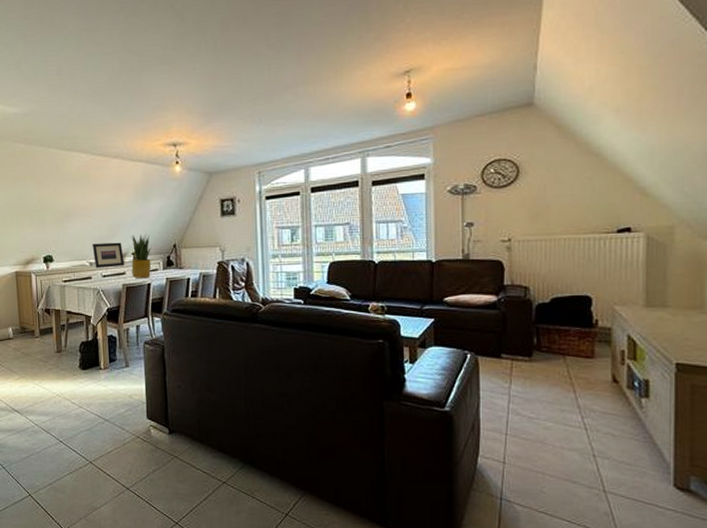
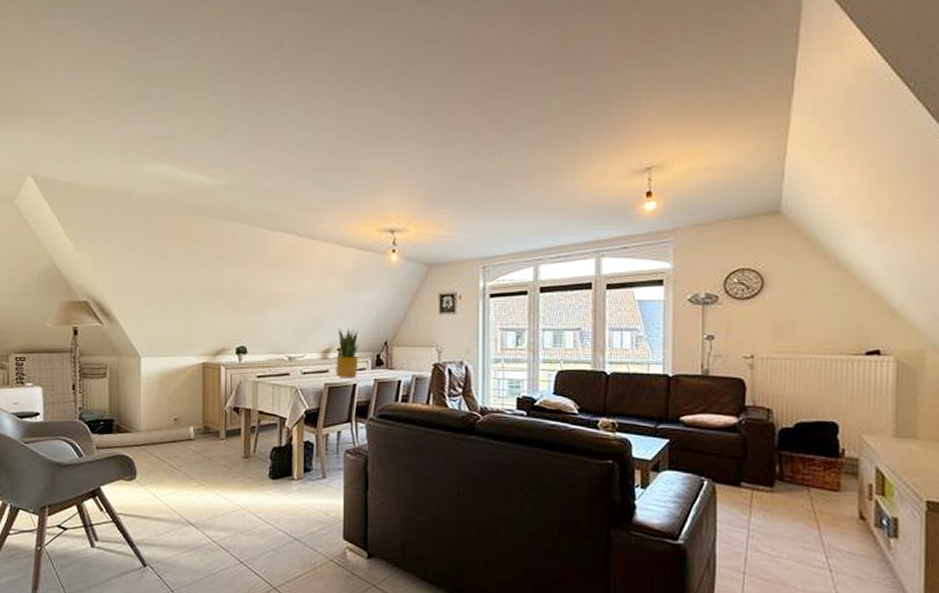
picture frame: present [92,242,124,268] -> none [292,335,328,364]

